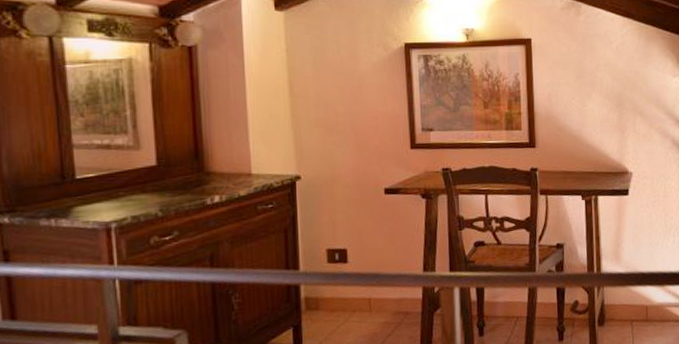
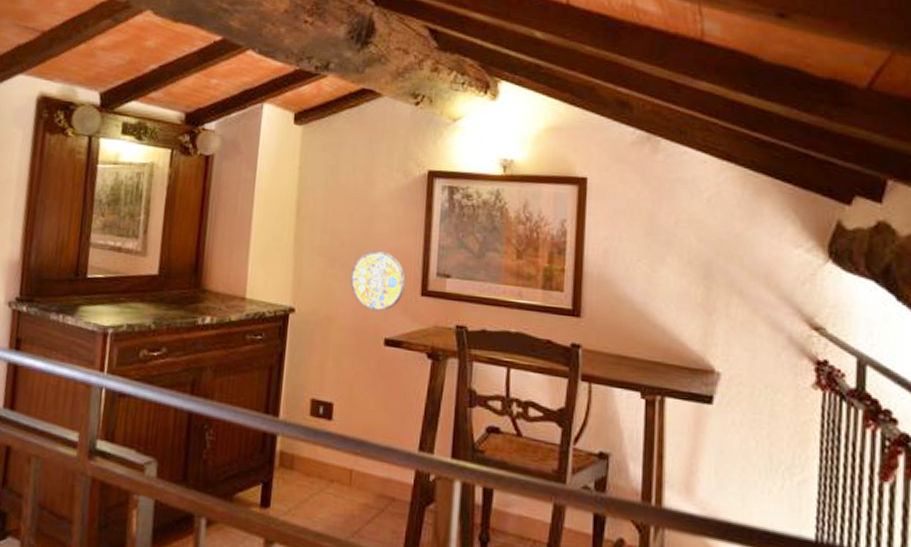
manhole cover: none [347,115,397,167] -> present [350,250,406,311]

